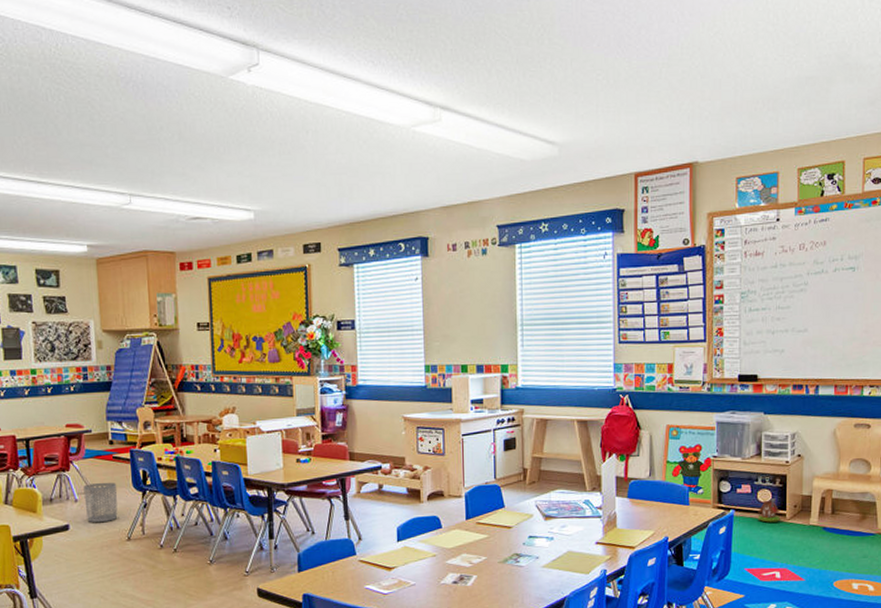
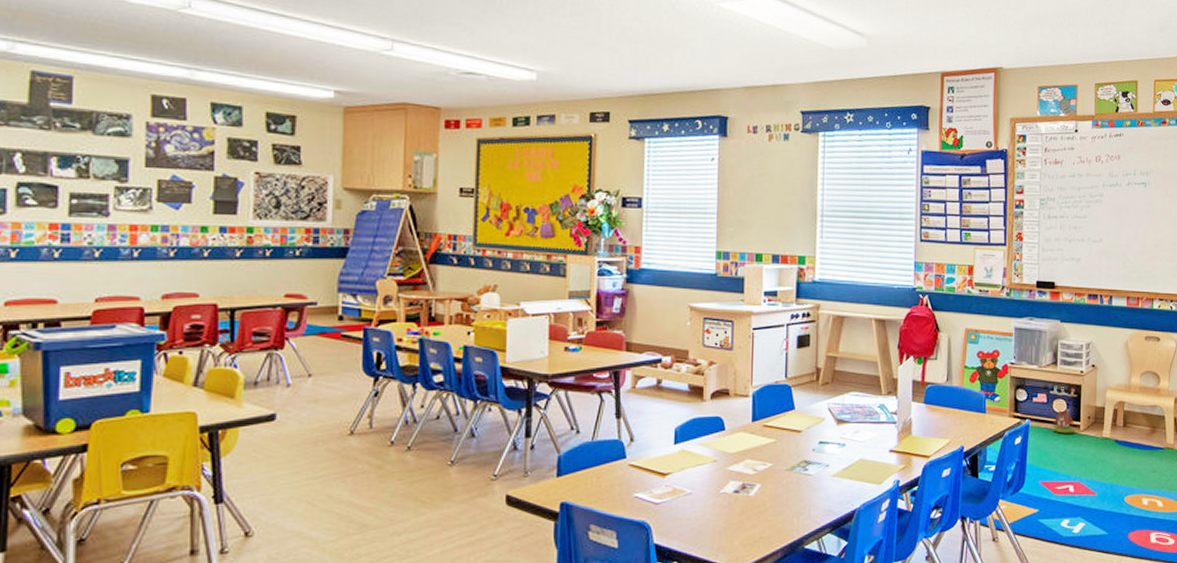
waste bin: present [83,482,118,523] -> none [299,364,343,413]

